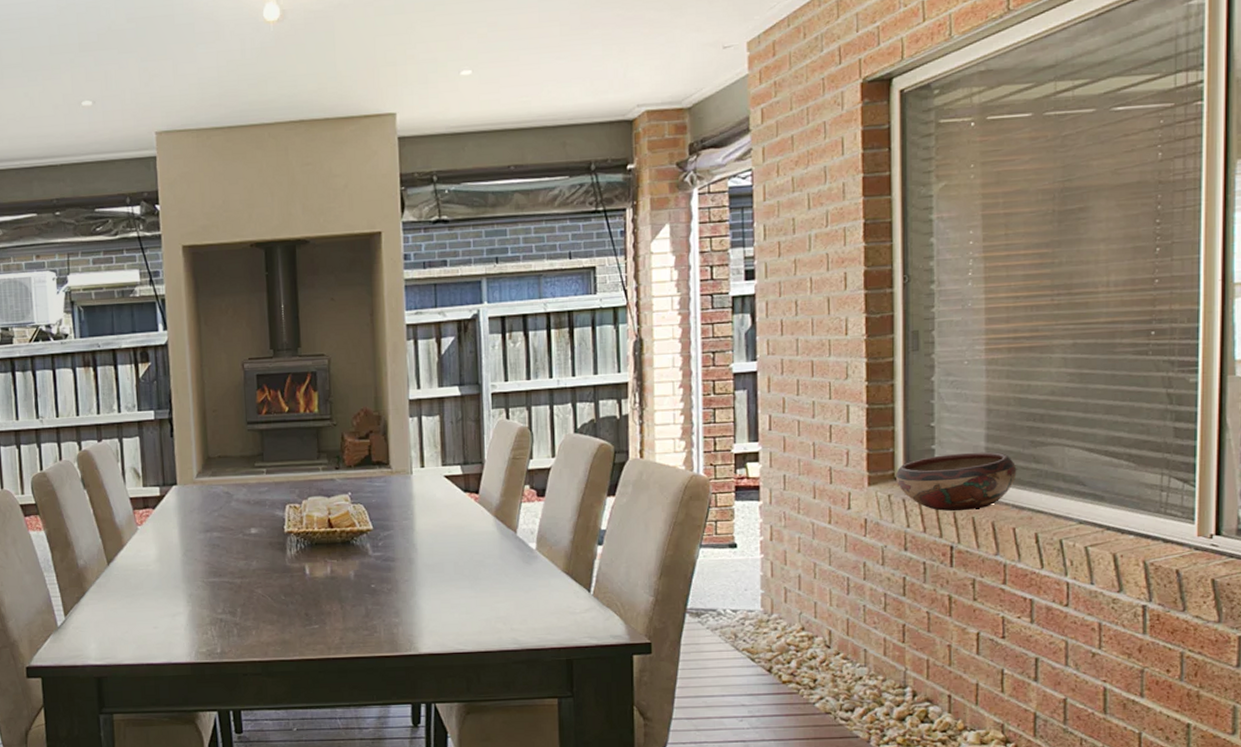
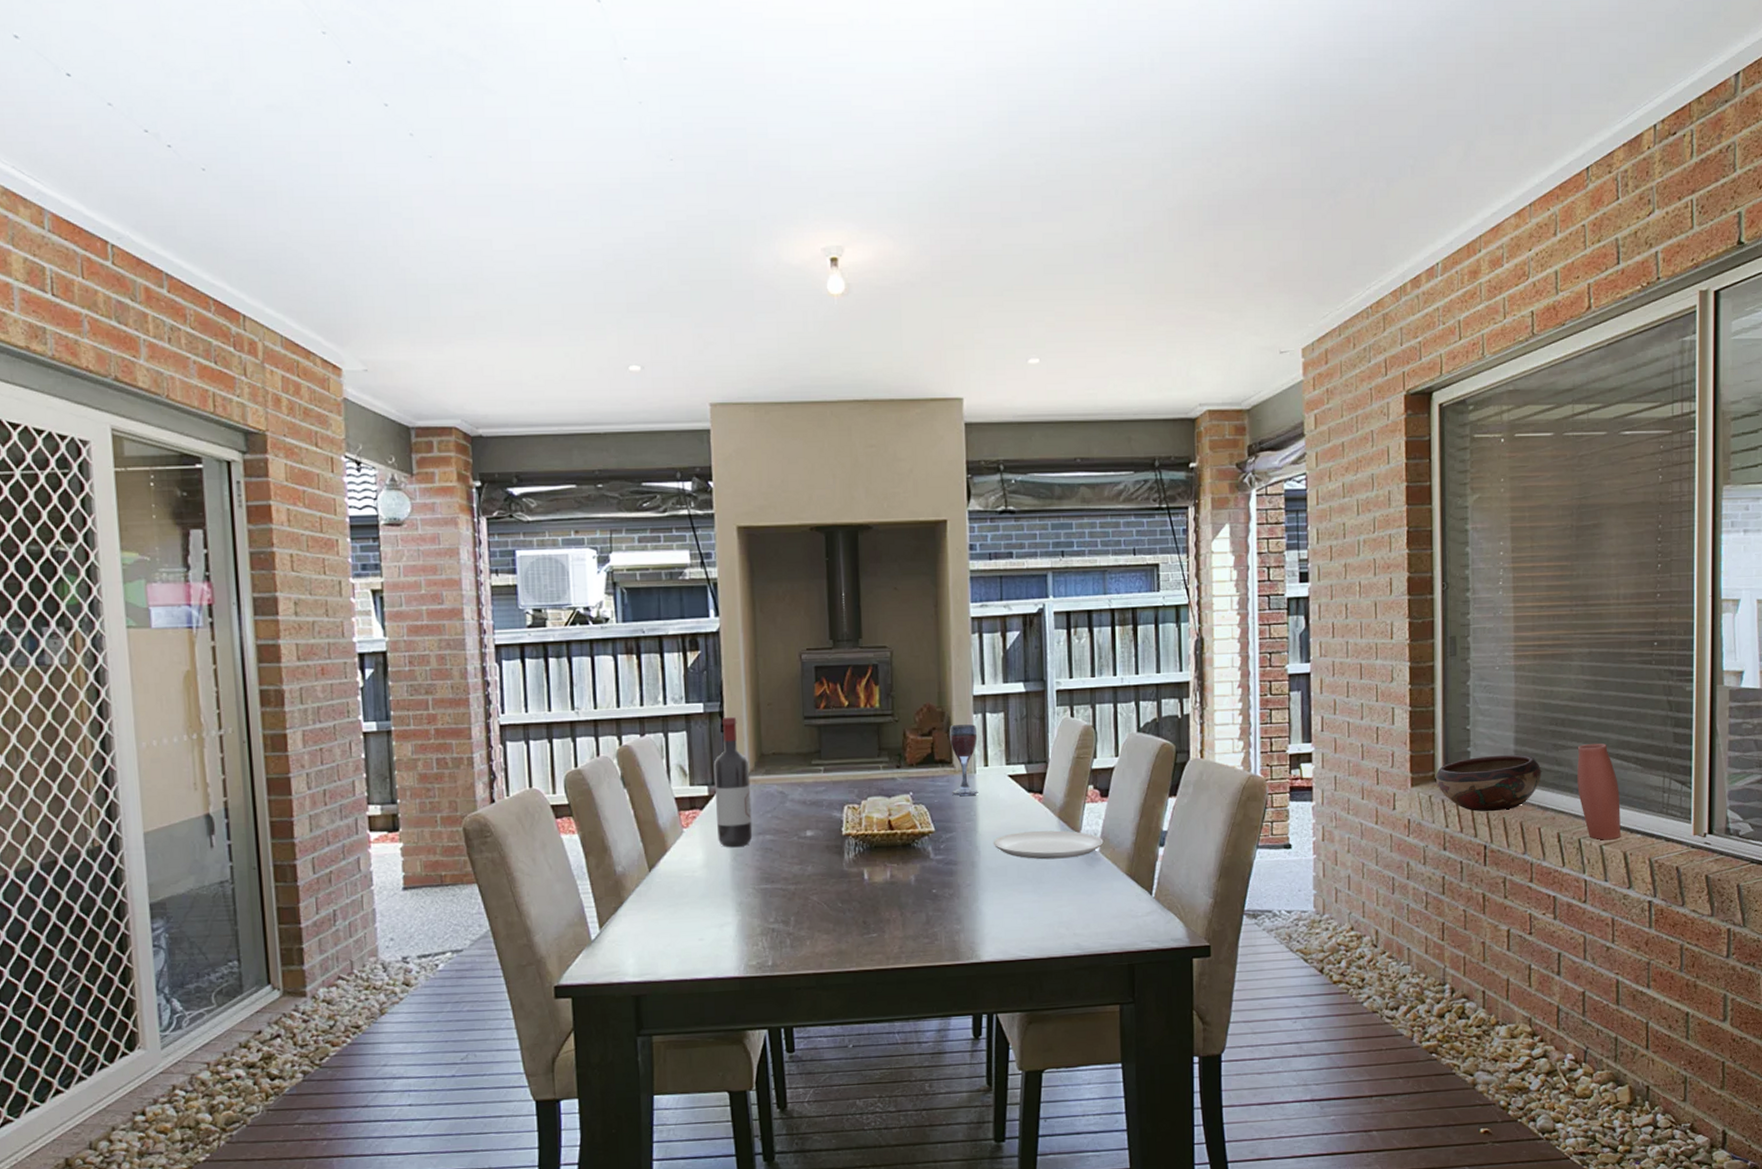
wine bottle: none [164,422,201,544] -> present [713,716,753,848]
cup: none [385,427,415,496] -> present [949,724,978,796]
plate: none [429,529,541,557] -> present [993,830,1104,860]
vase: none [1058,439,1110,542] -> present [1577,743,1620,841]

